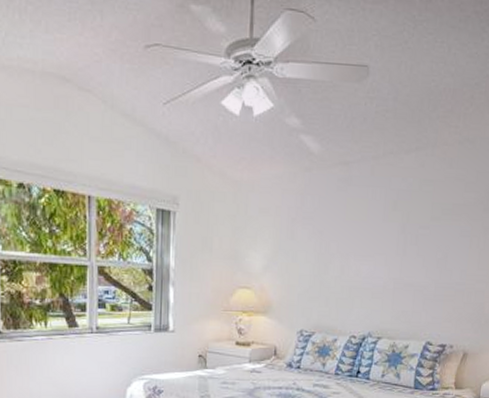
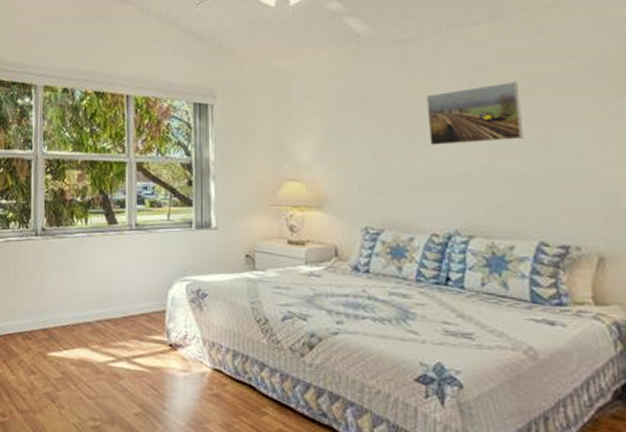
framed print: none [359,207,430,260] -> present [426,81,524,145]

